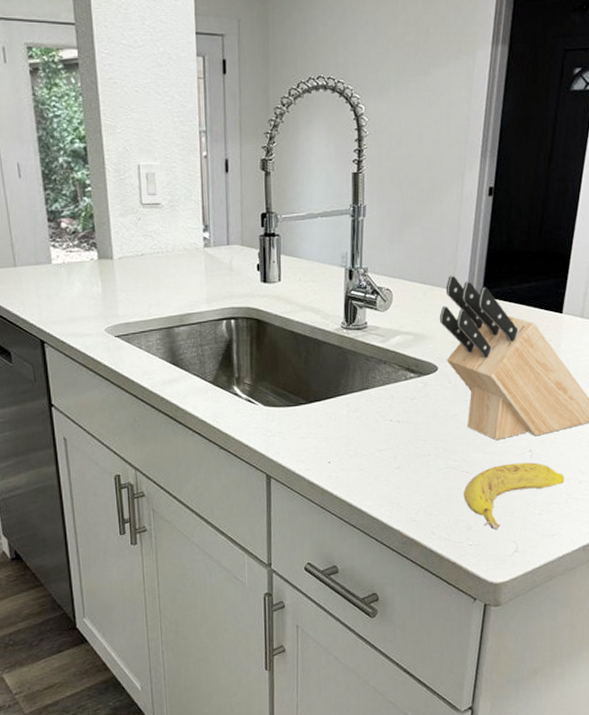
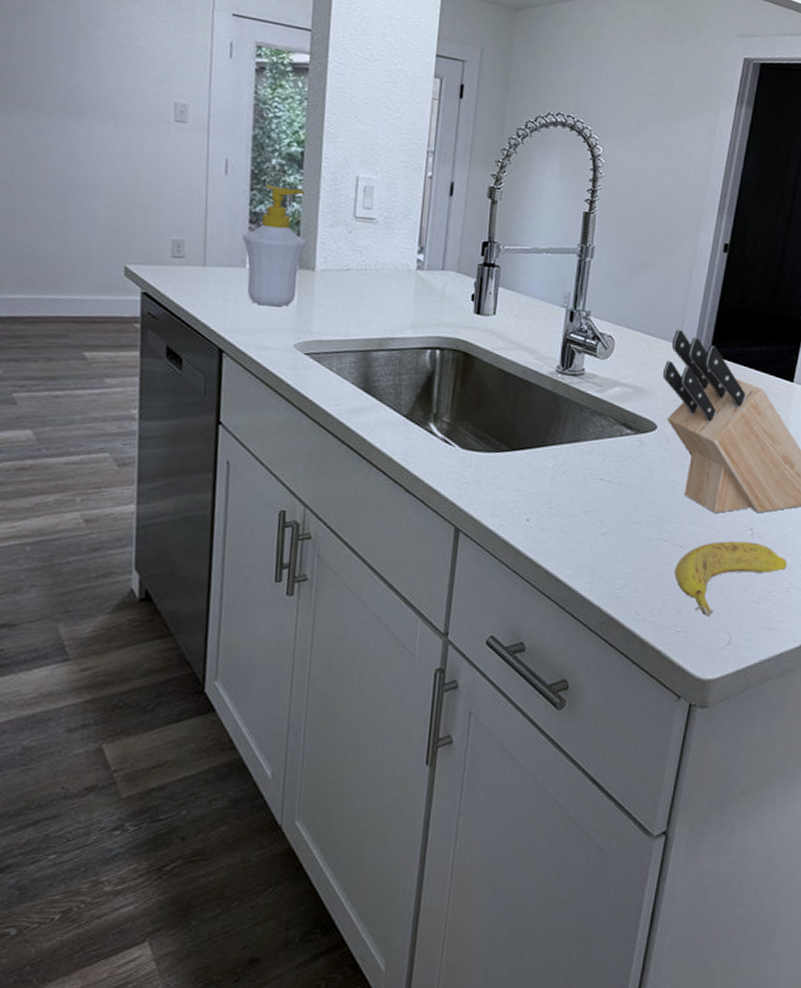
soap bottle: none [44,183,102,297] -> present [242,184,307,307]

